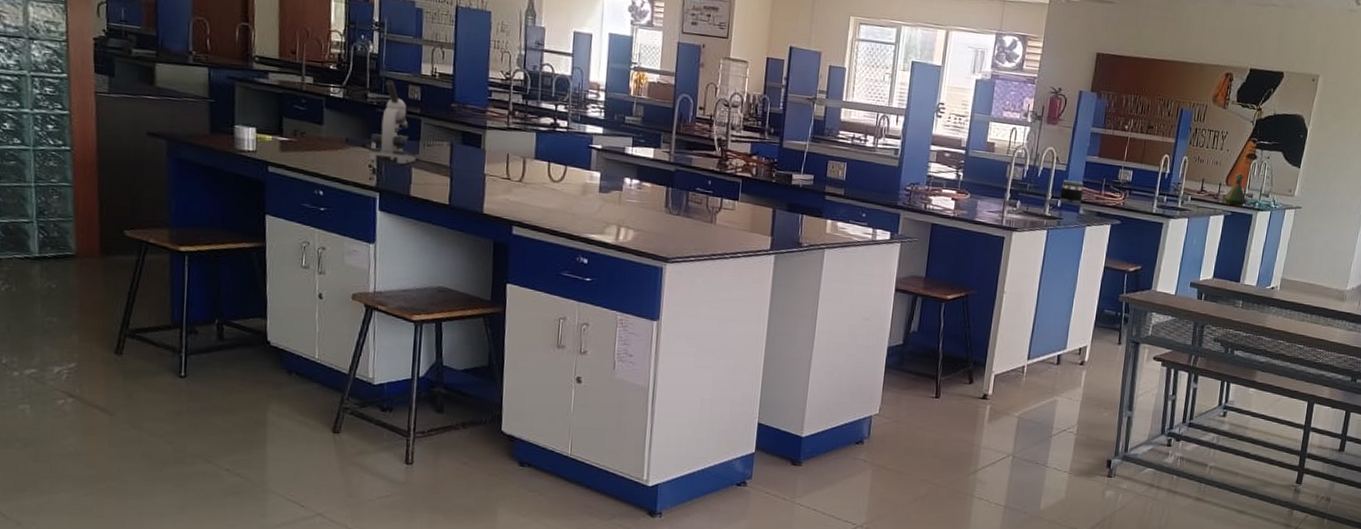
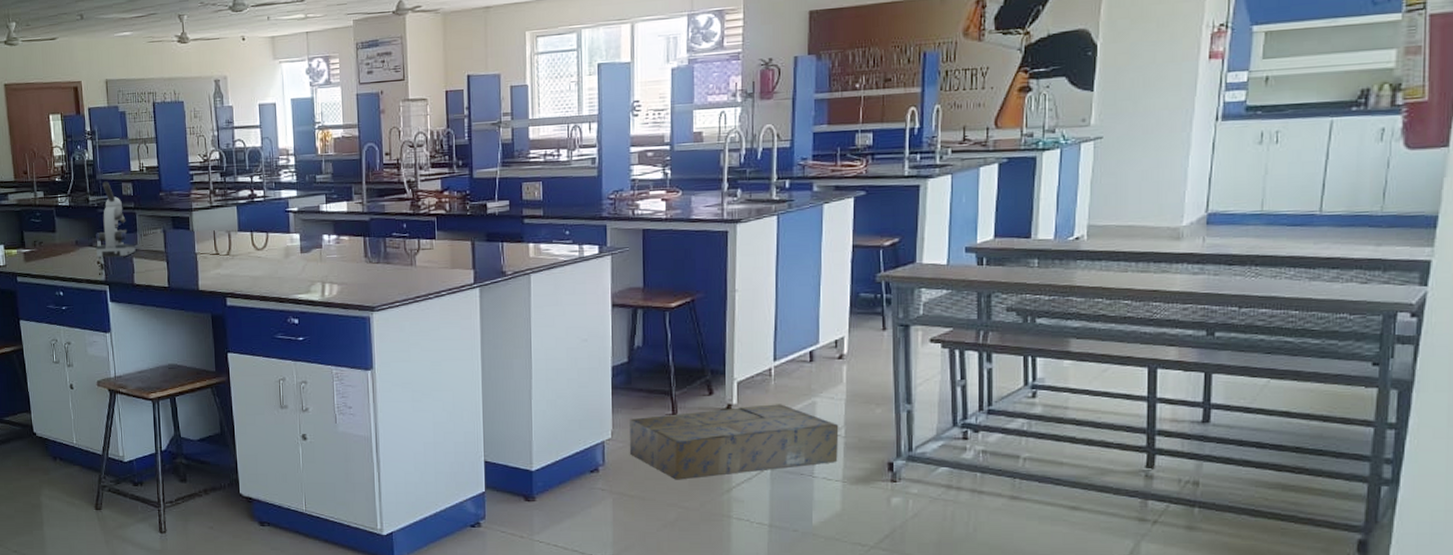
cardboard box: none [893,397,1073,459] -> present [629,404,839,480]
jar: present [1059,179,1084,205] -> none [787,155,815,183]
flask: present [1223,173,1247,205] -> none [994,111,1026,150]

